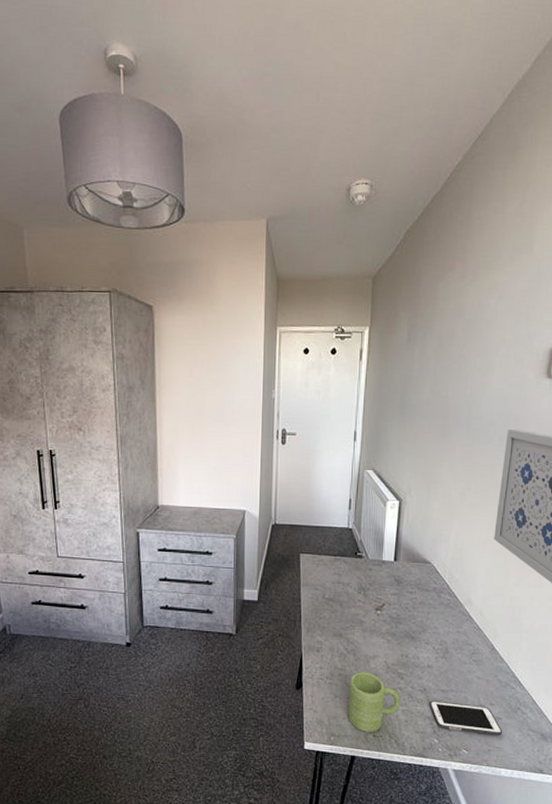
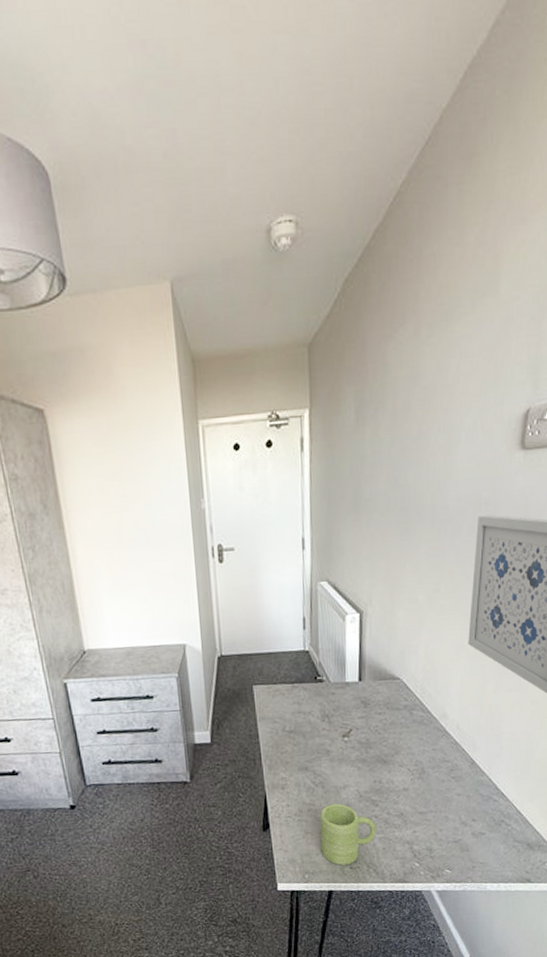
cell phone: present [429,701,502,736] -> none [408,823,486,852]

